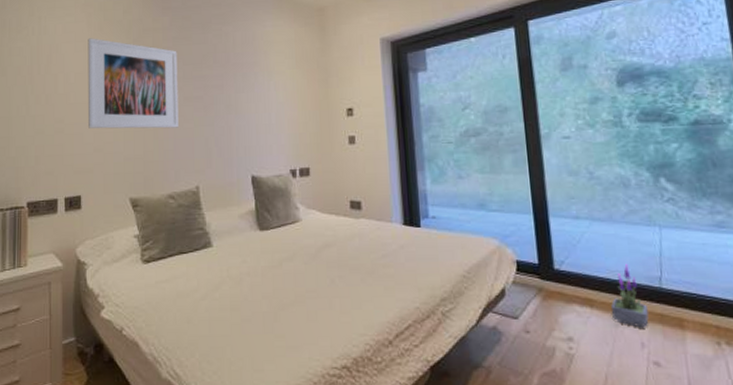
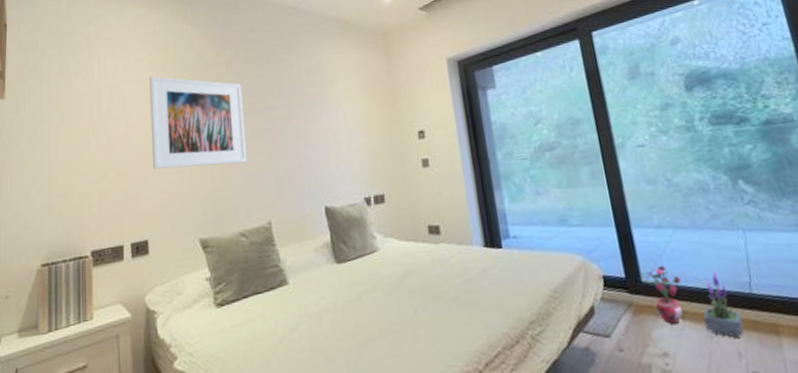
potted plant: none [557,254,593,311] -> present [645,264,683,324]

